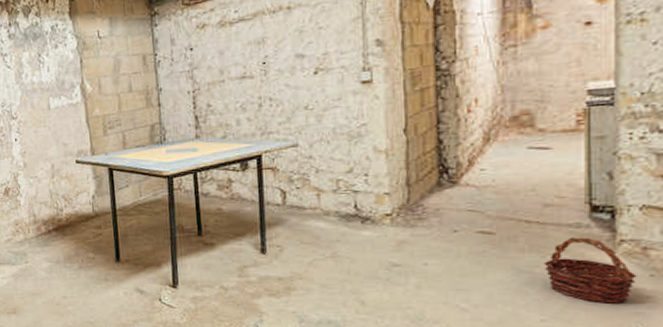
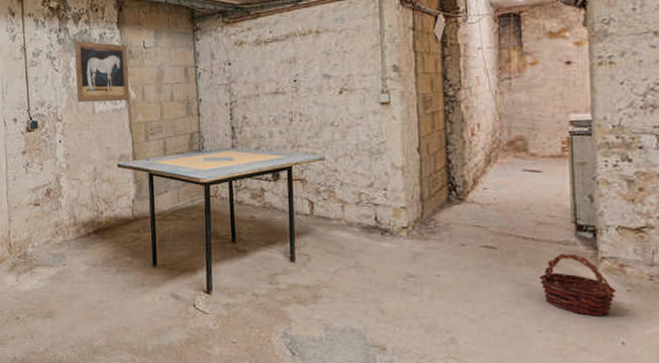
wall art: none [24,34,85,99] -> present [73,40,129,103]

